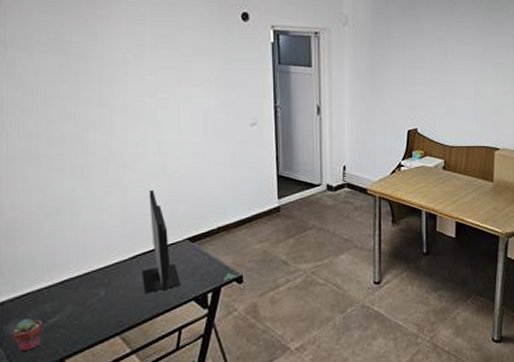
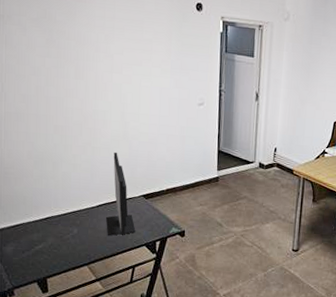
potted succulent: present [11,319,44,351] -> none [8,243,32,268]

